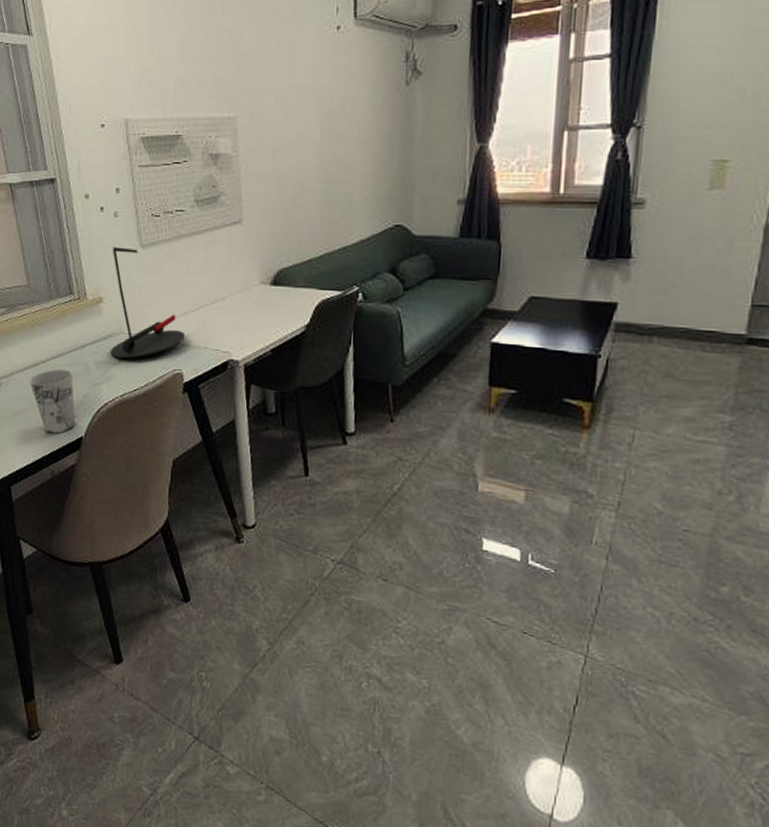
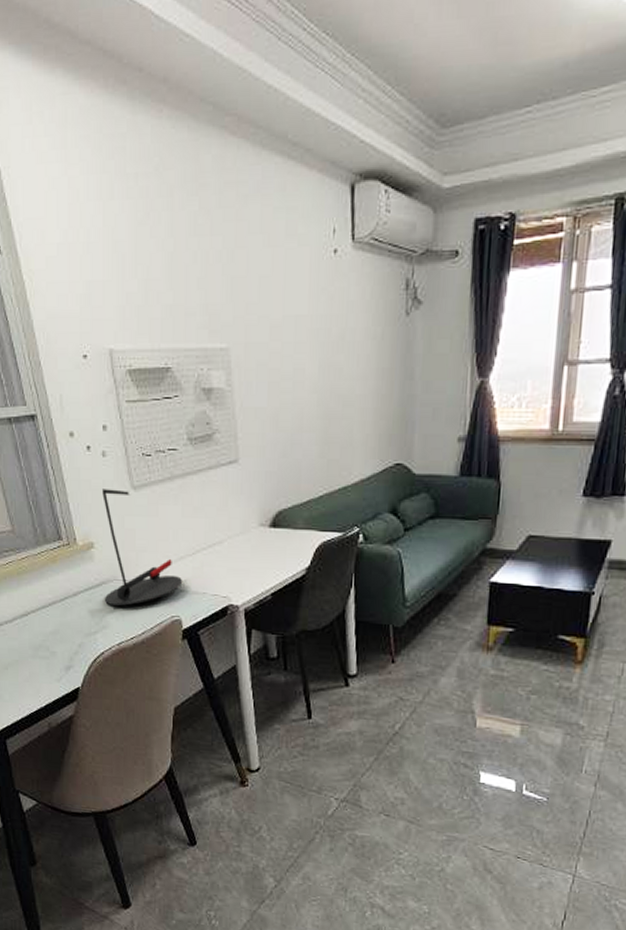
cup: present [29,369,76,434] -> none [19,618,72,686]

